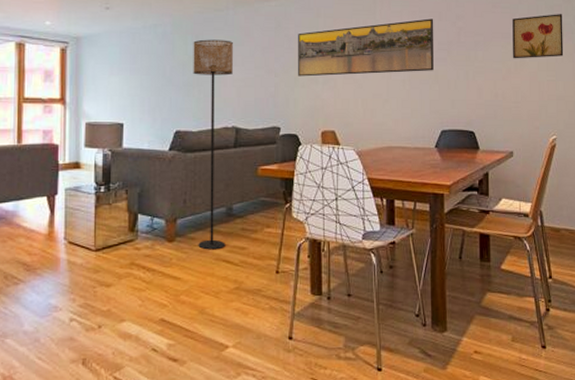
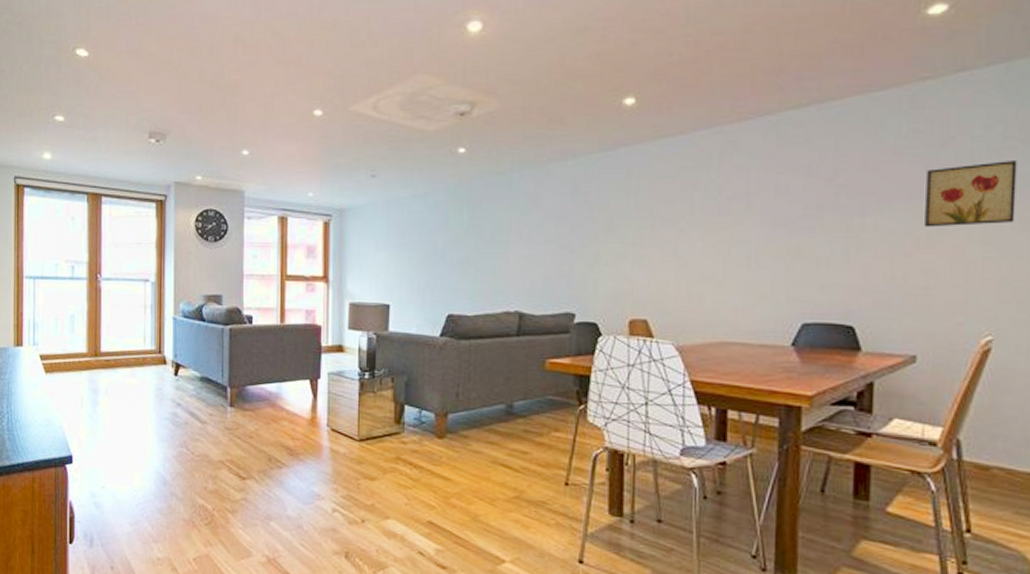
floor lamp: present [193,39,233,250] -> none [469,208,518,452]
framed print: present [298,18,434,77] -> none [600,174,798,252]

